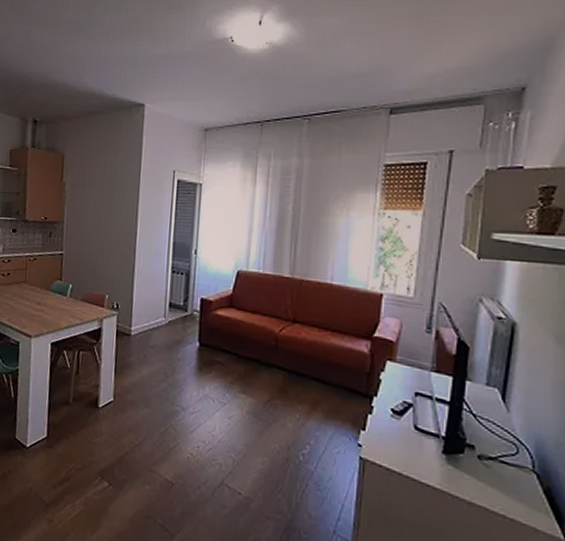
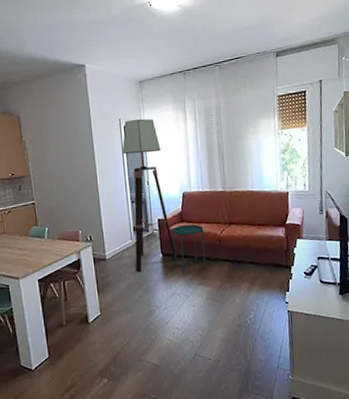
floor lamp: none [164,173,218,359] -> present [122,118,177,272]
side table: none [214,311,258,373] -> present [171,224,206,273]

